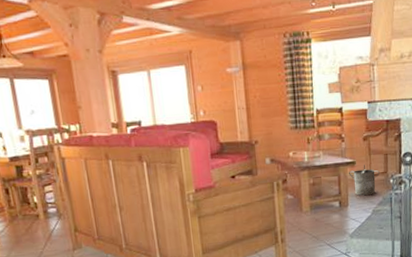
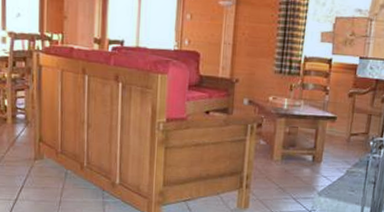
bucket: present [349,165,380,196] -> none [328,122,360,155]

